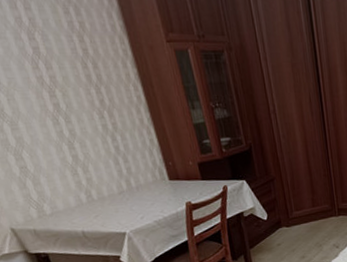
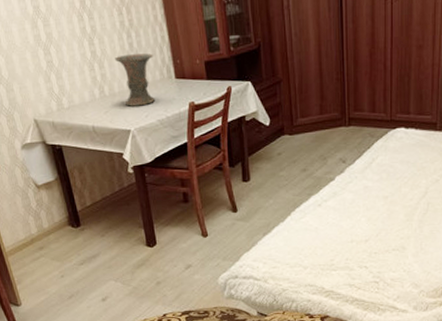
vase: none [100,156,149,210] -> present [115,53,154,106]

